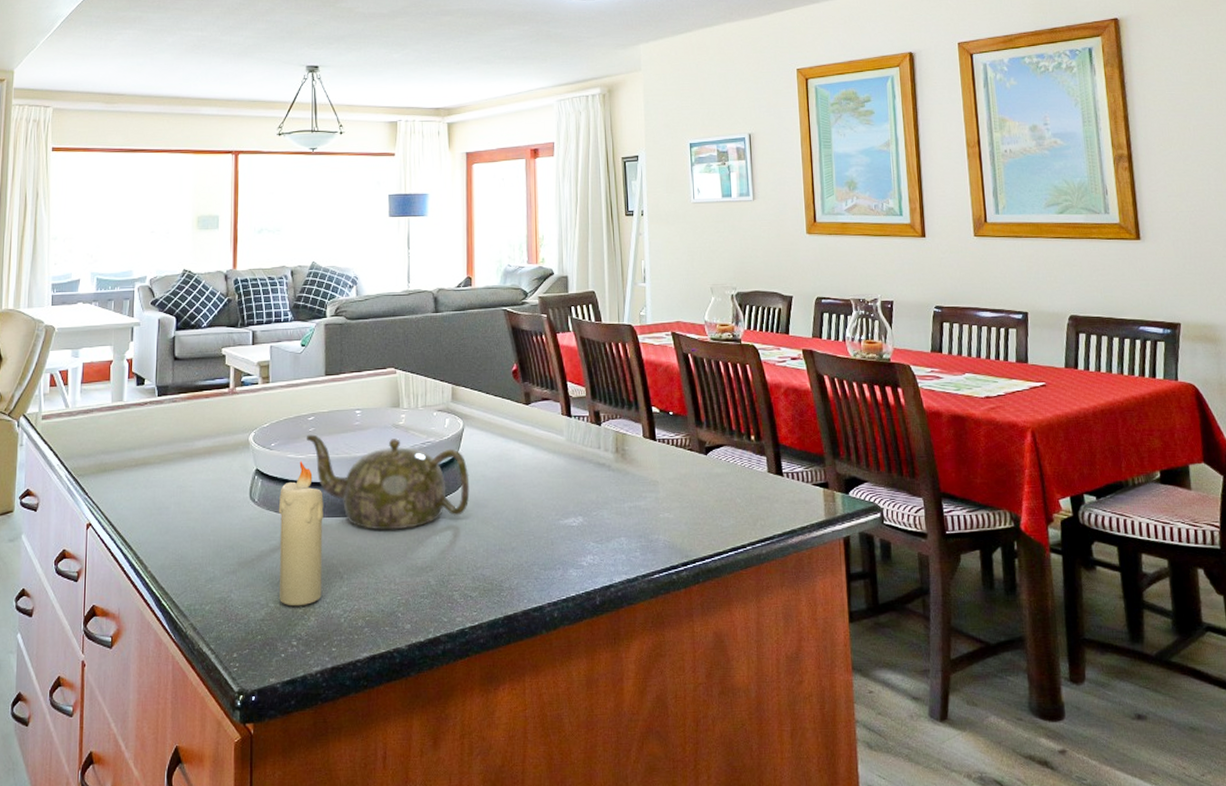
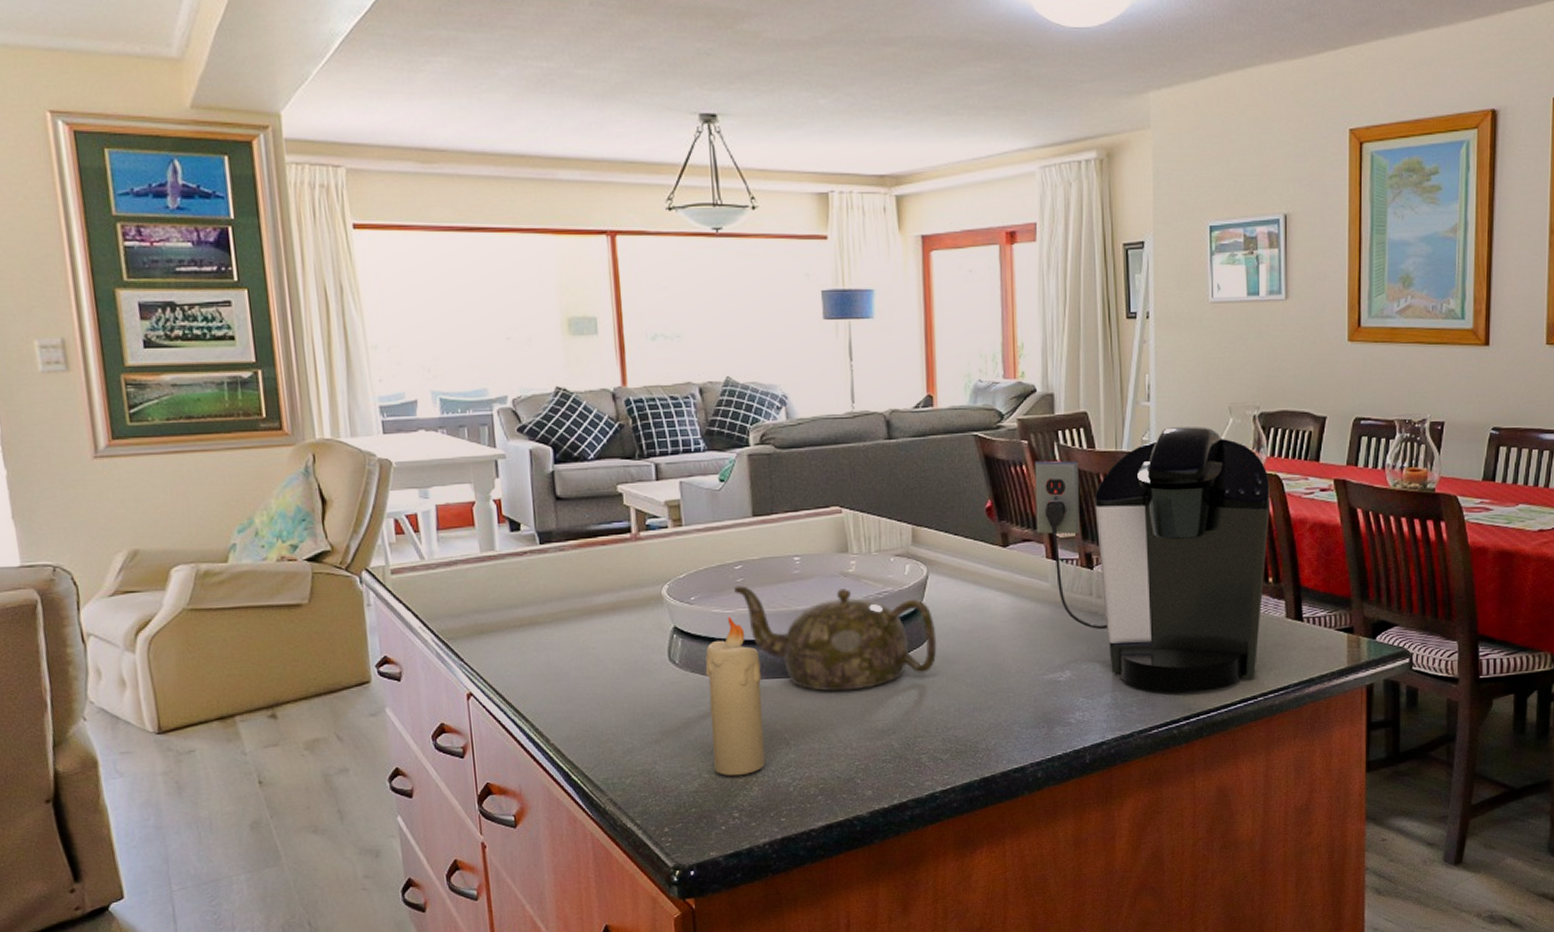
coffee maker: none [552,304,750,540] -> present [1034,427,1271,693]

